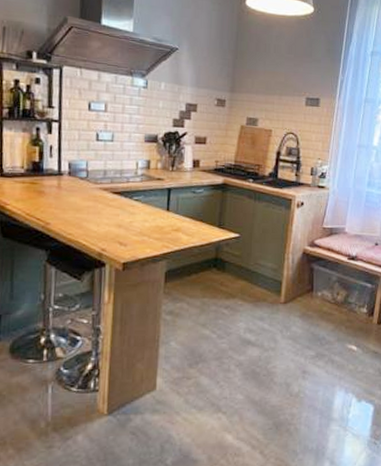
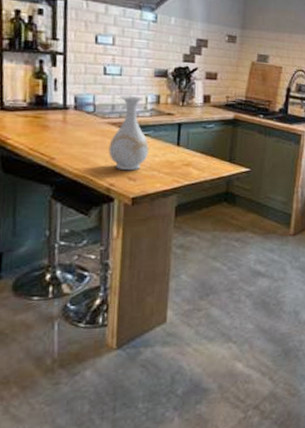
vase: none [100,161,140,236] -> present [108,96,149,171]

